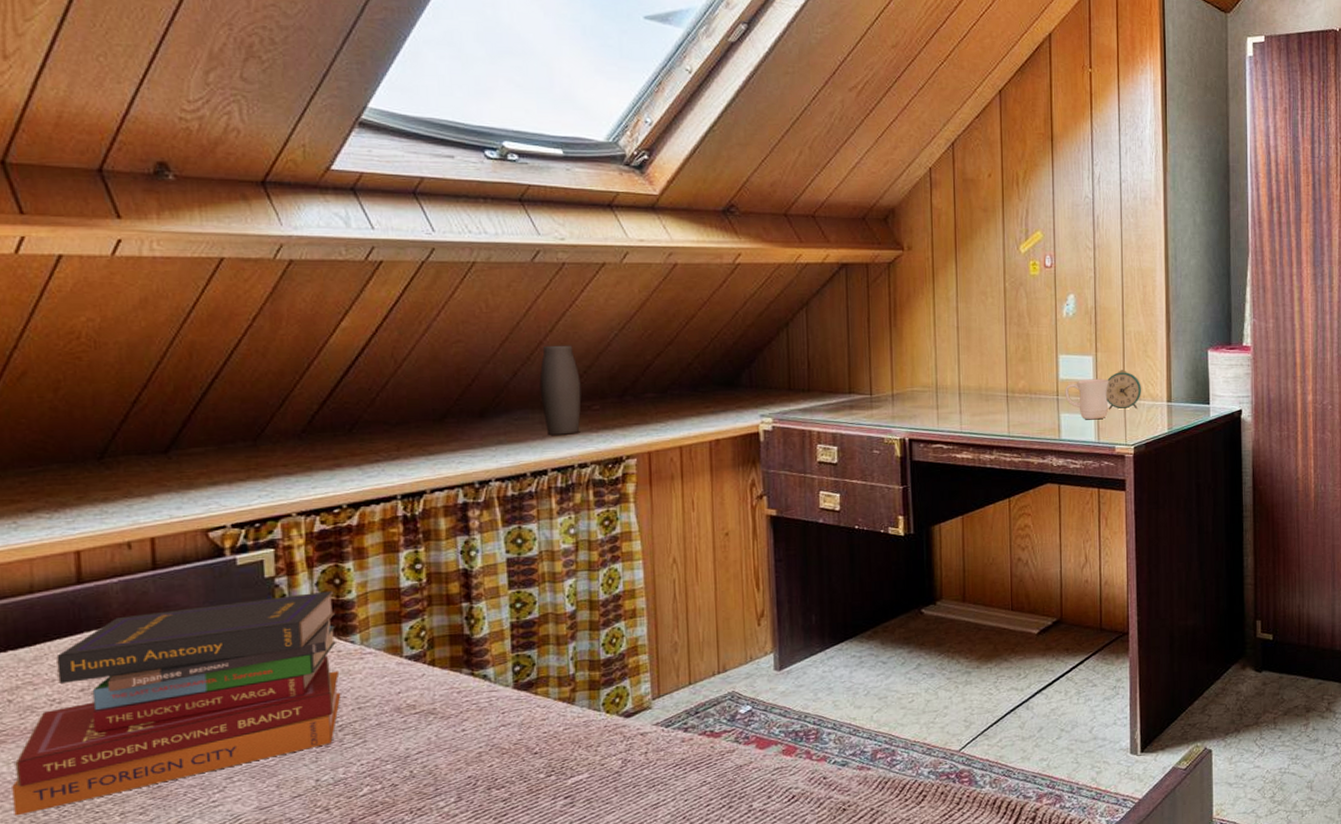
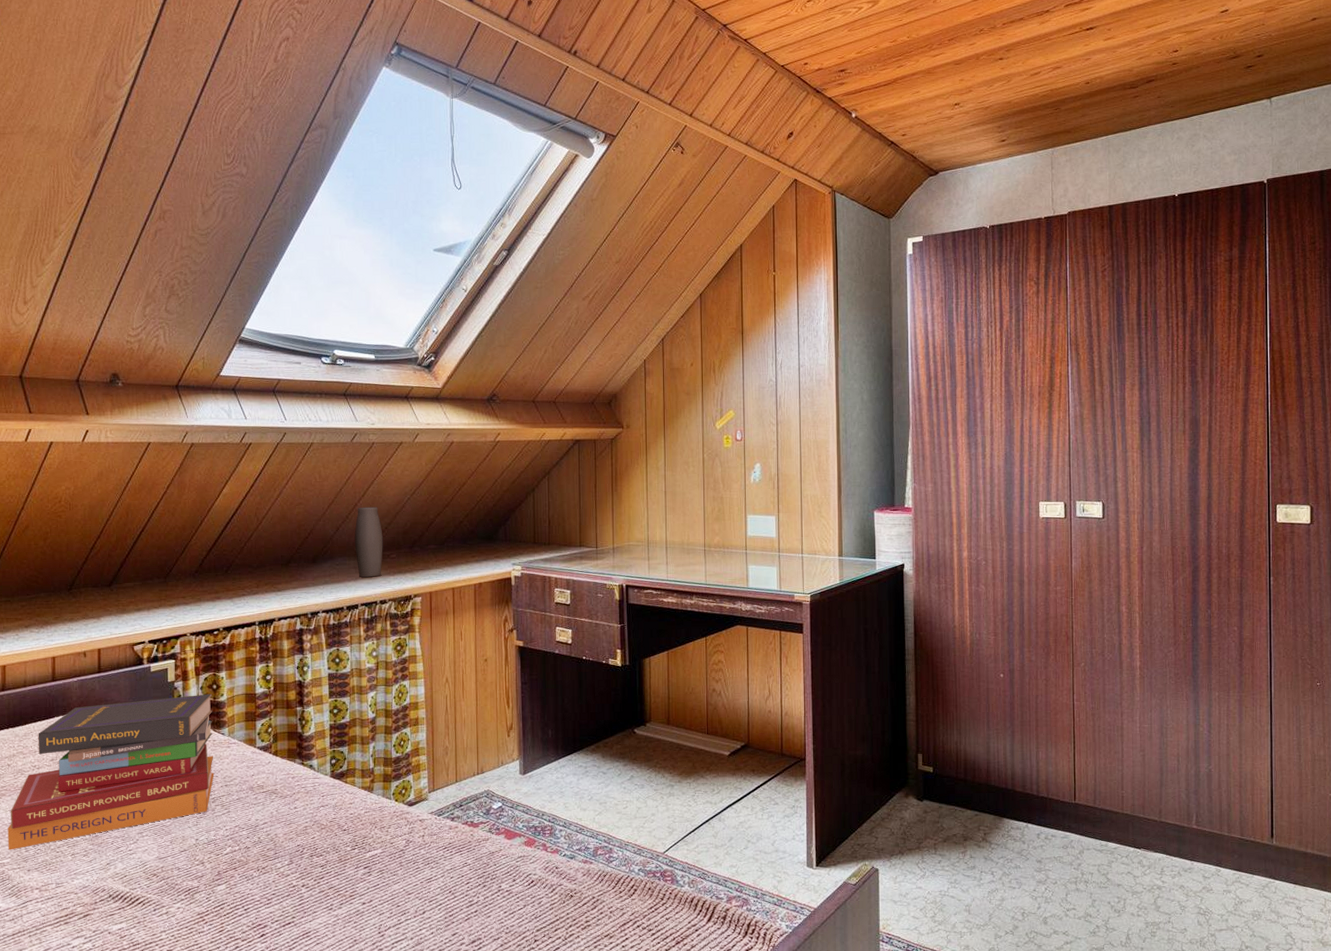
mug: present [1065,378,1110,420] -> none [752,535,790,571]
alarm clock: present [1106,370,1142,410] -> none [787,528,817,563]

